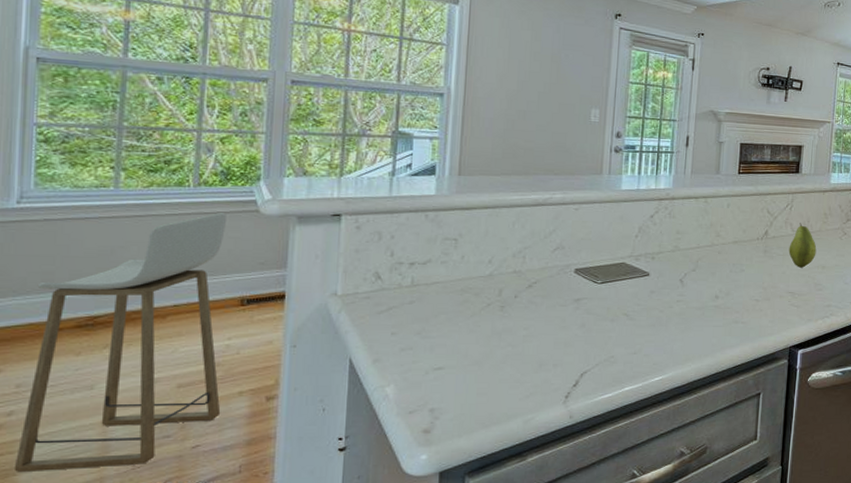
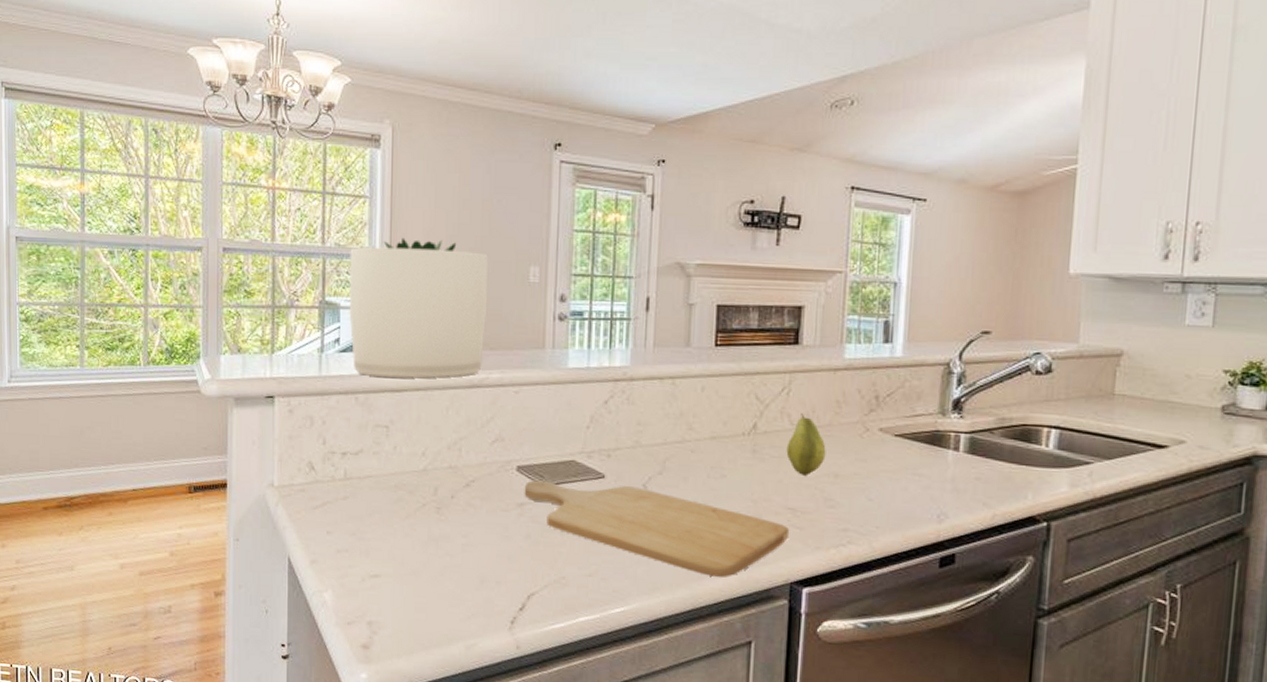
bar stool: present [13,213,228,472] -> none [18,393,177,651]
planter: none [422,80,556,199] -> present [349,237,489,379]
chopping board: none [580,280,790,348] -> present [524,480,790,579]

